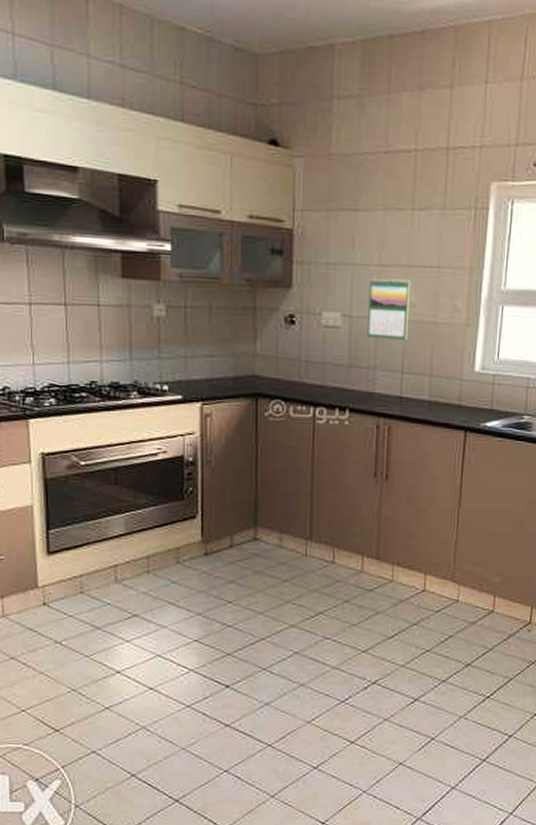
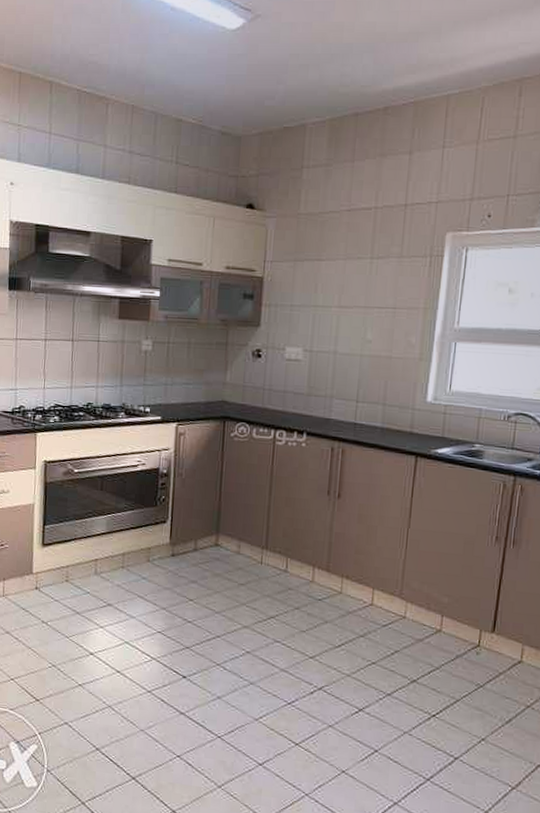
calendar: present [367,278,411,340] -> none [326,318,368,373]

